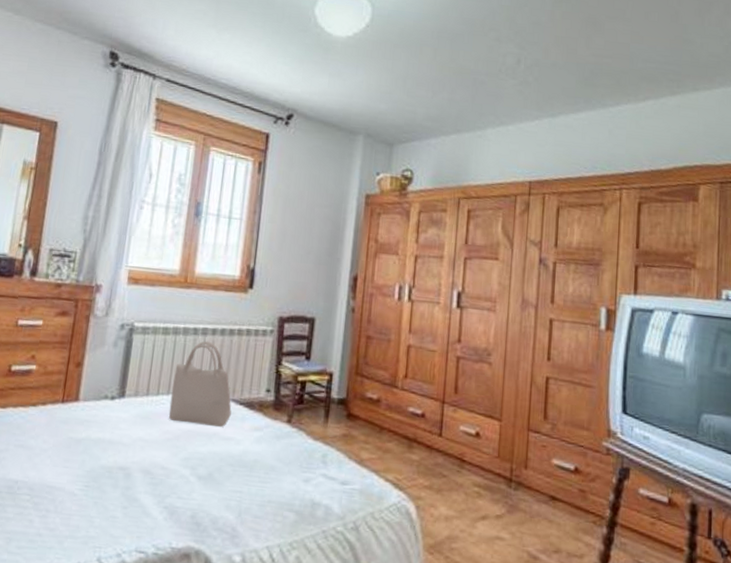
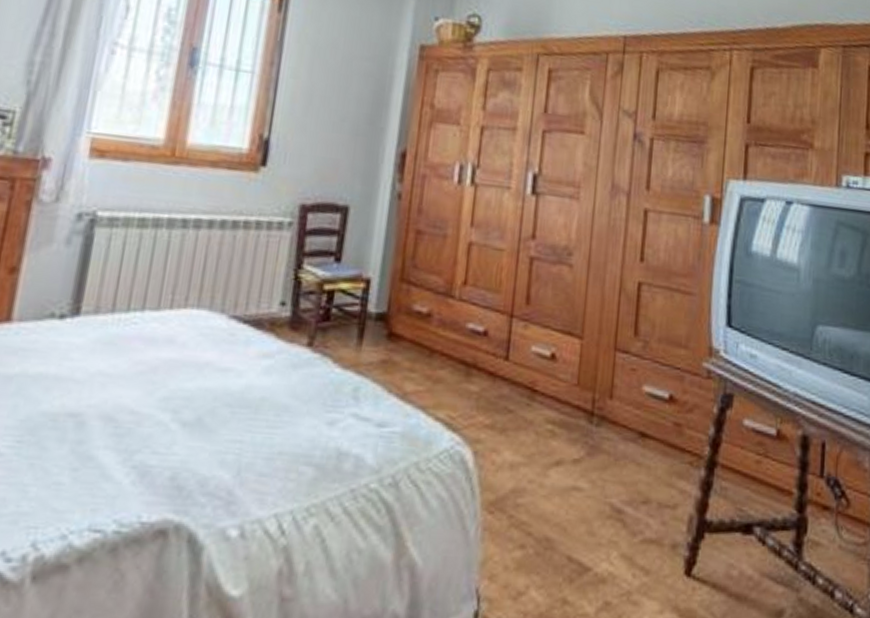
handbag: present [168,341,232,427] -> none [142,236,232,354]

